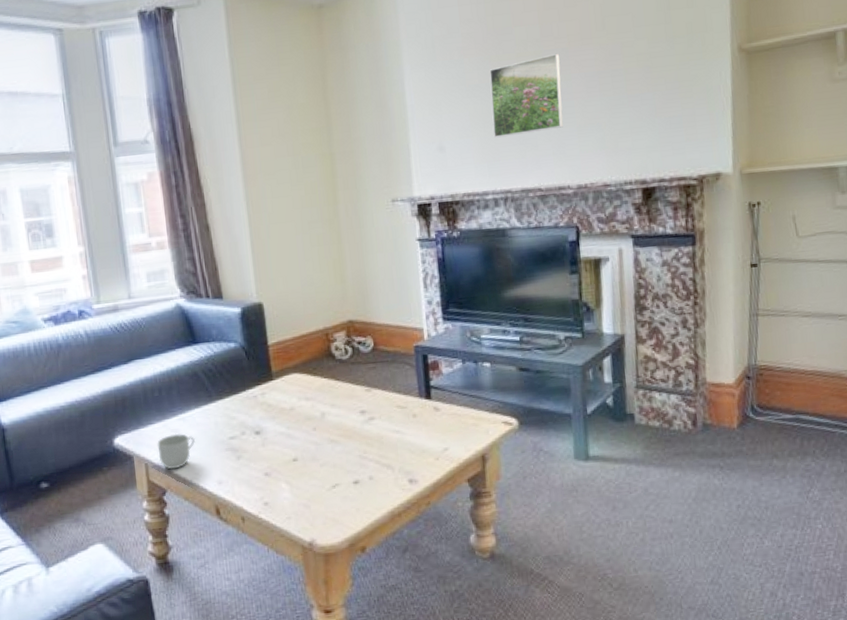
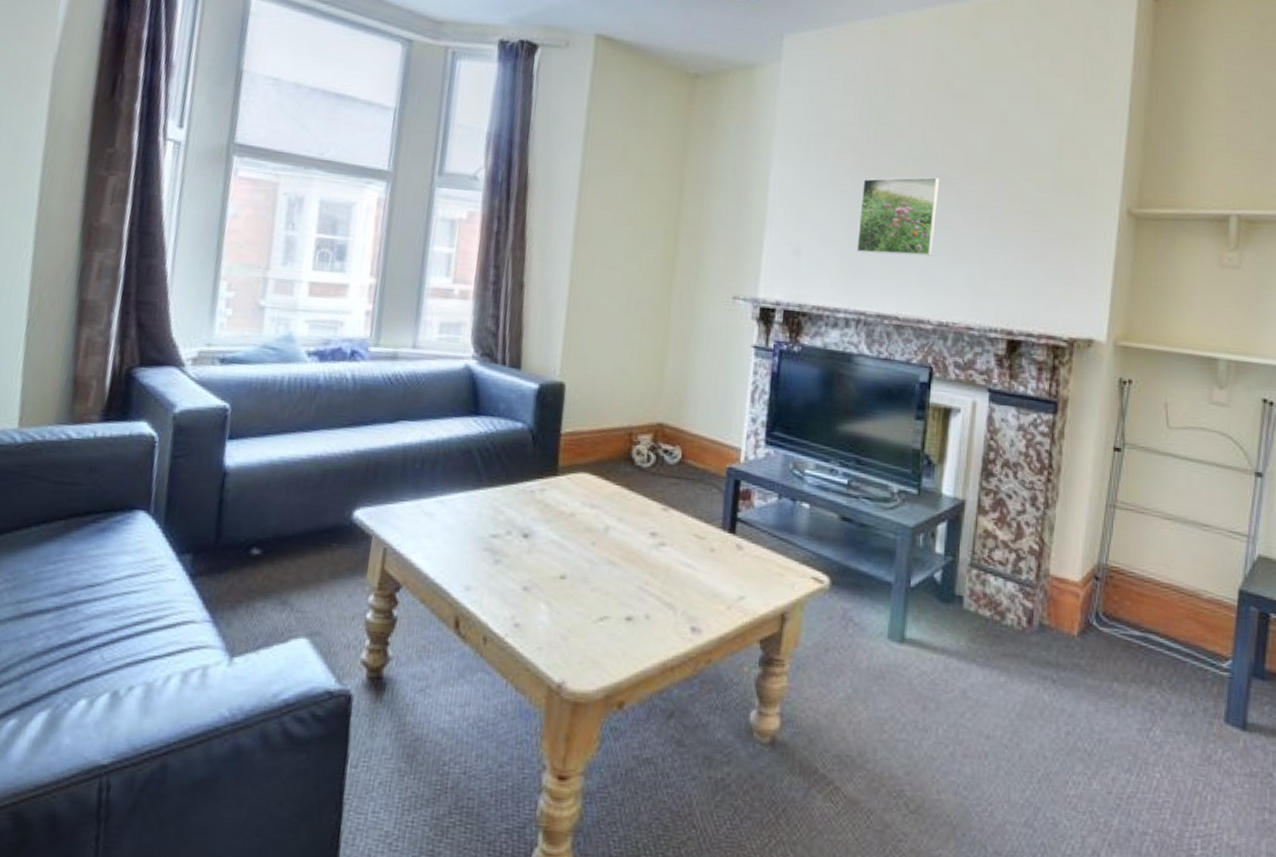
mug: present [157,433,195,470] -> none [402,517,450,562]

